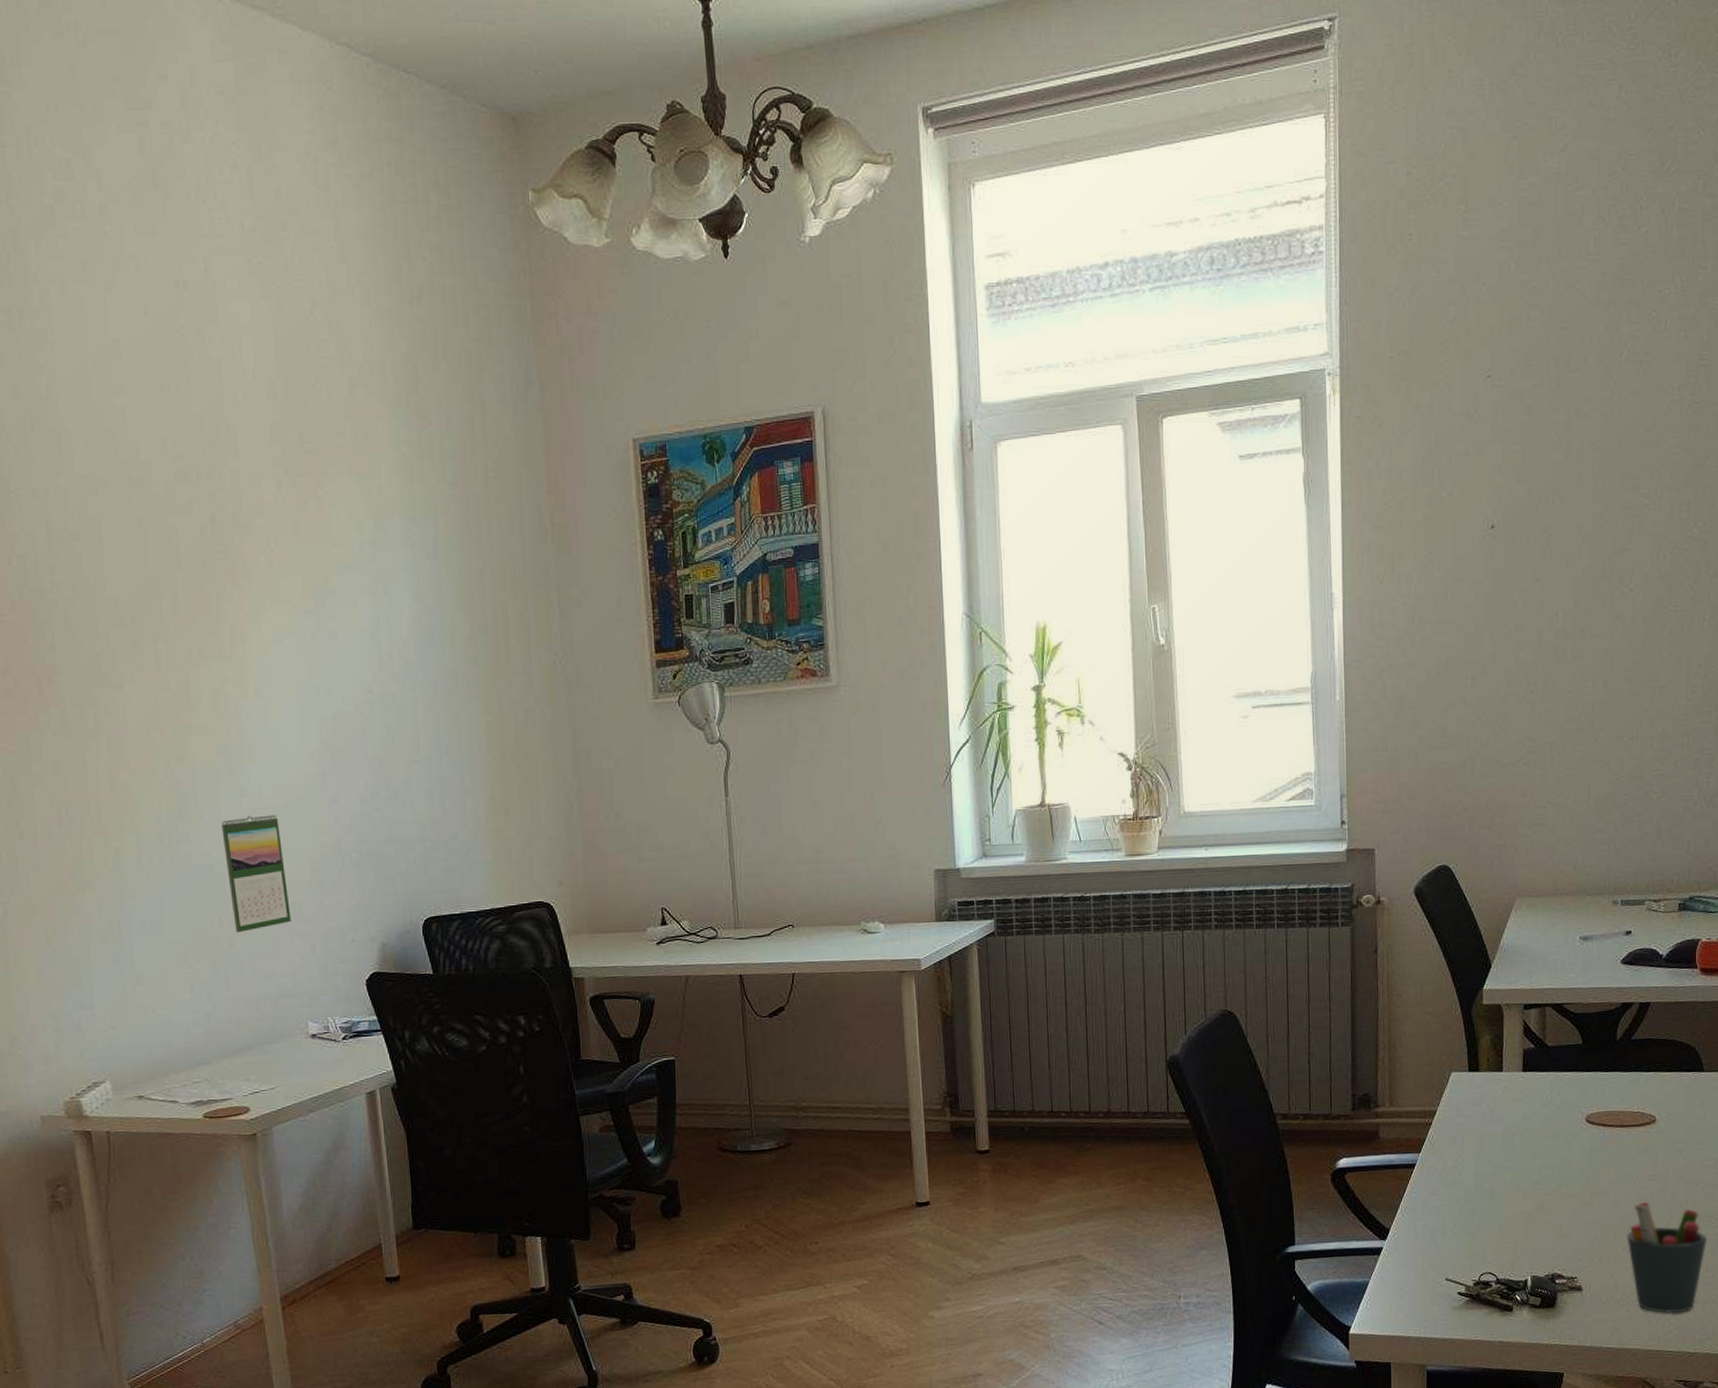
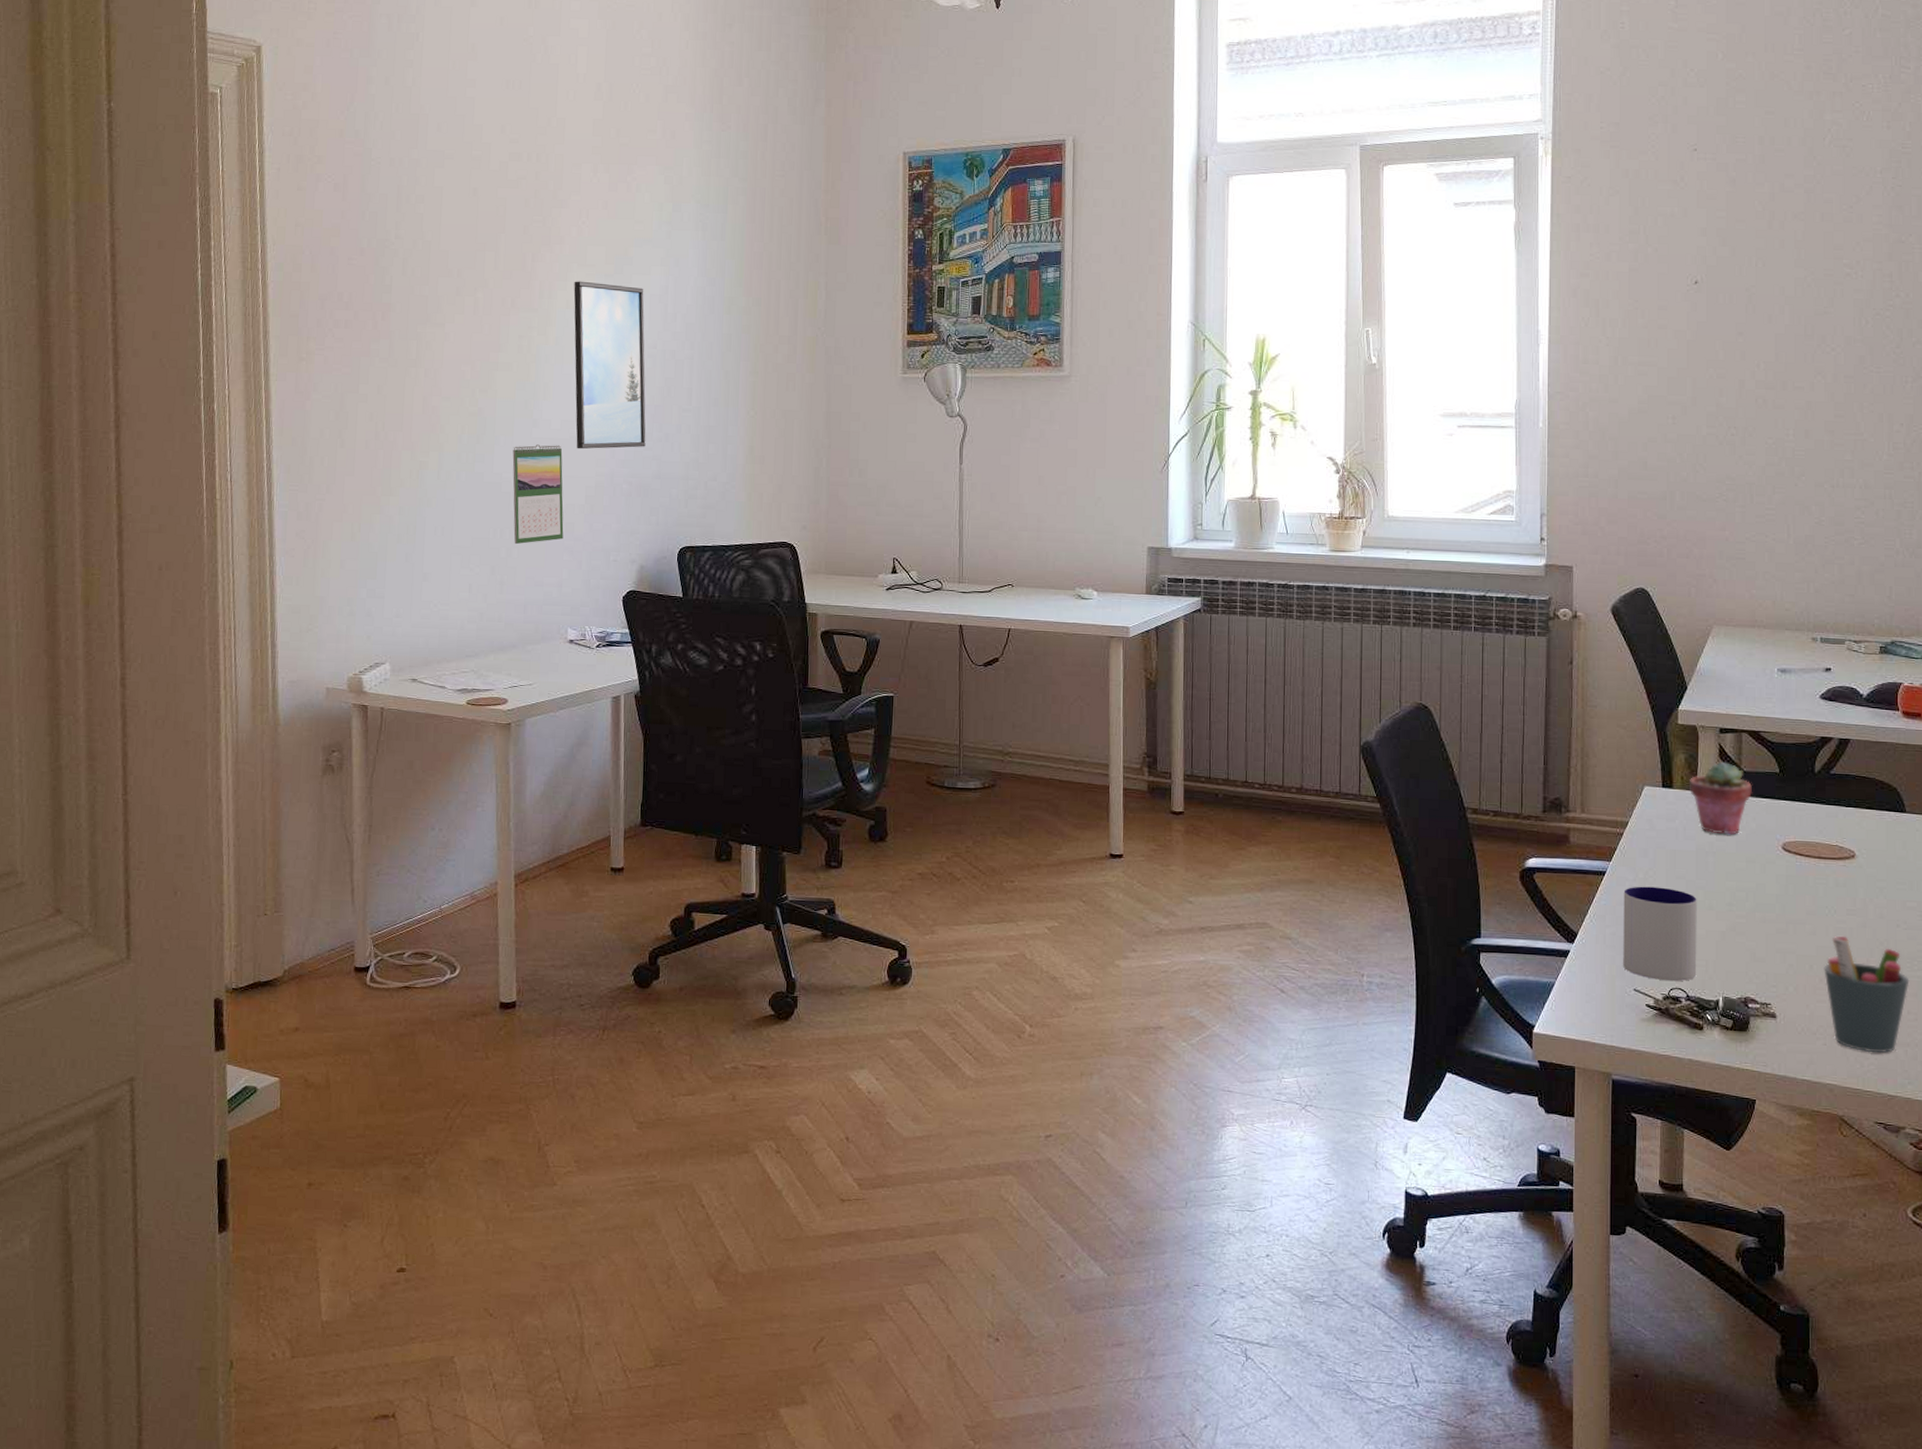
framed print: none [269,620,373,818] -> present [573,281,646,450]
mug: none [1433,1173,1506,1267] -> present [1623,886,1697,982]
potted succulent: none [1495,1038,1556,1113] -> present [1690,761,1752,835]

